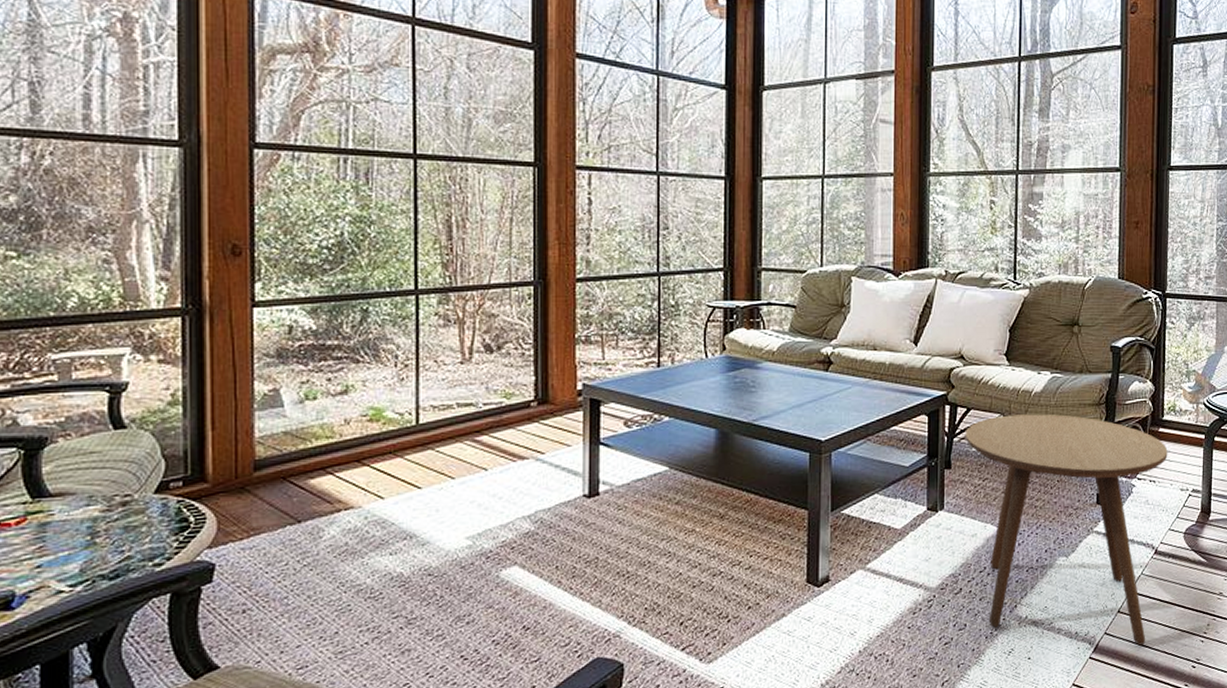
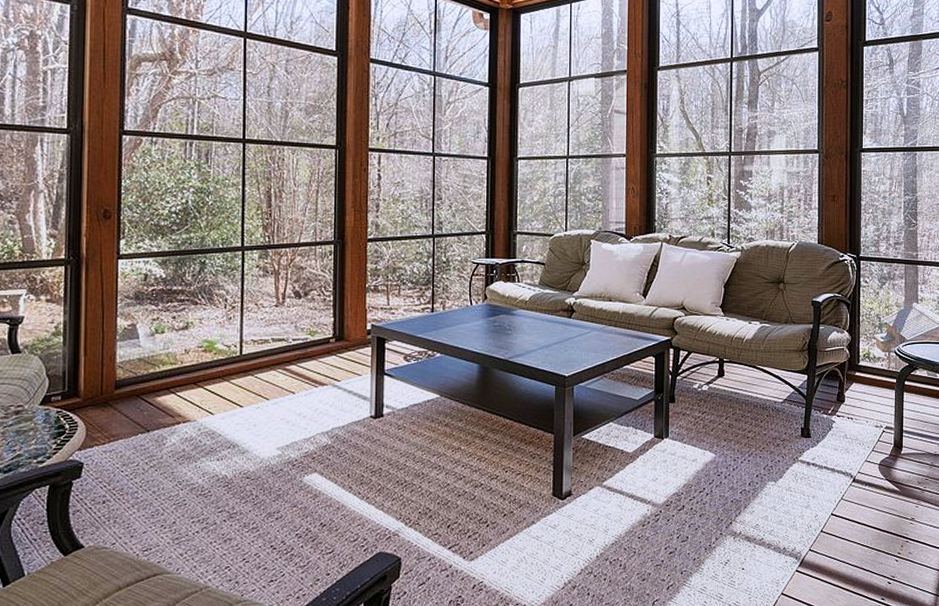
side table: present [965,414,1168,646] -> none [686,358,863,562]

